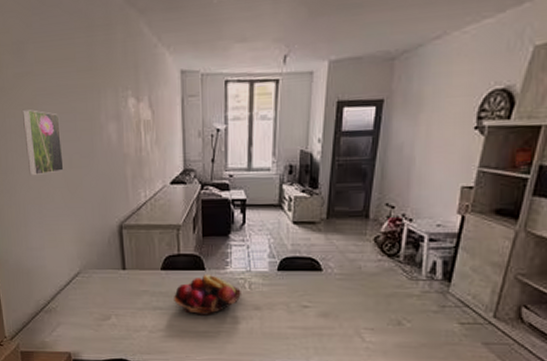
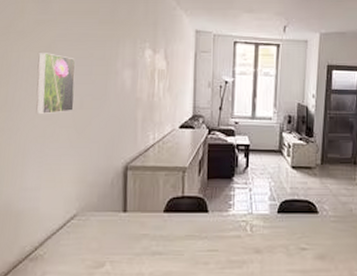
fruit basket: present [174,273,241,315] -> none [175,216,243,260]

